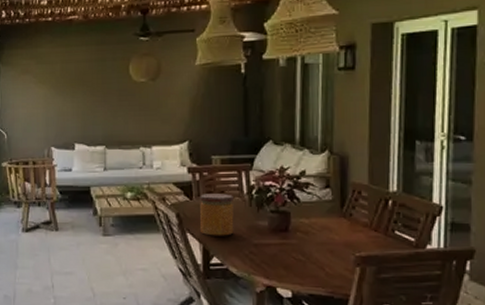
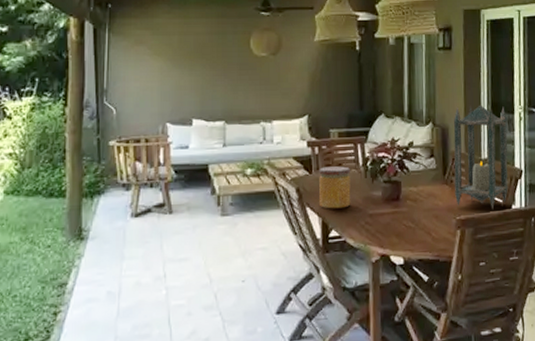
lantern: none [354,131,424,249] -> present [453,105,508,210]

